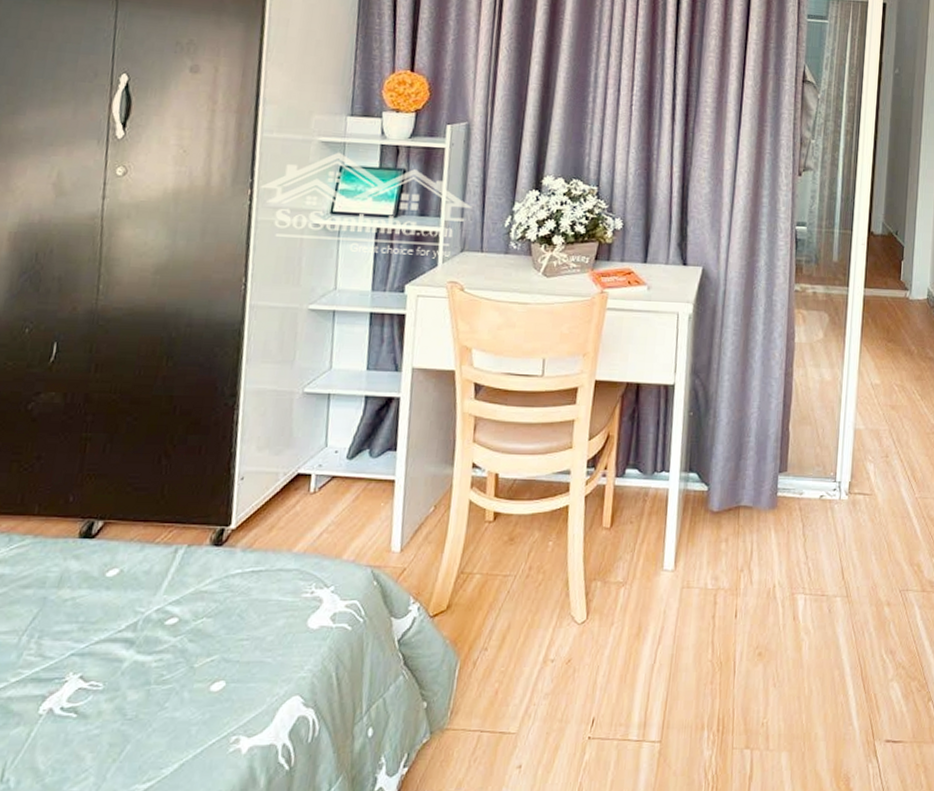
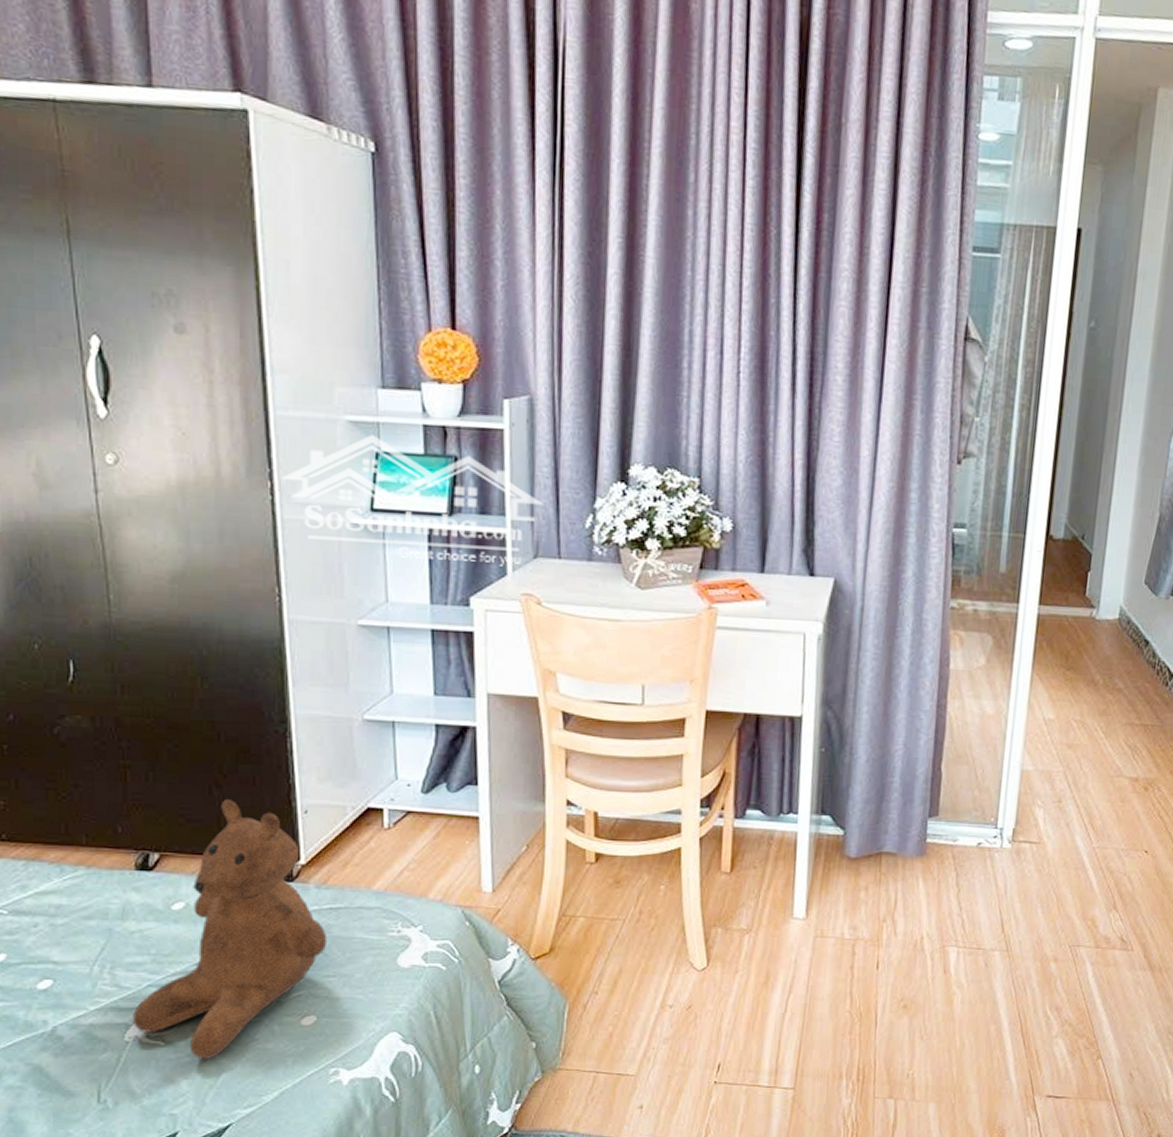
teddy bear: none [50,467,246,731] -> present [133,798,328,1059]

